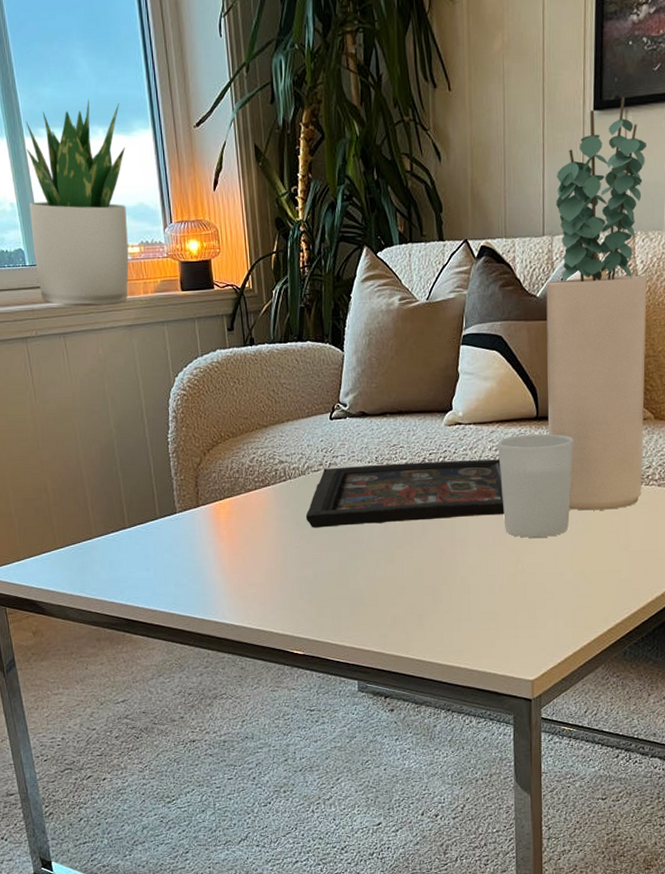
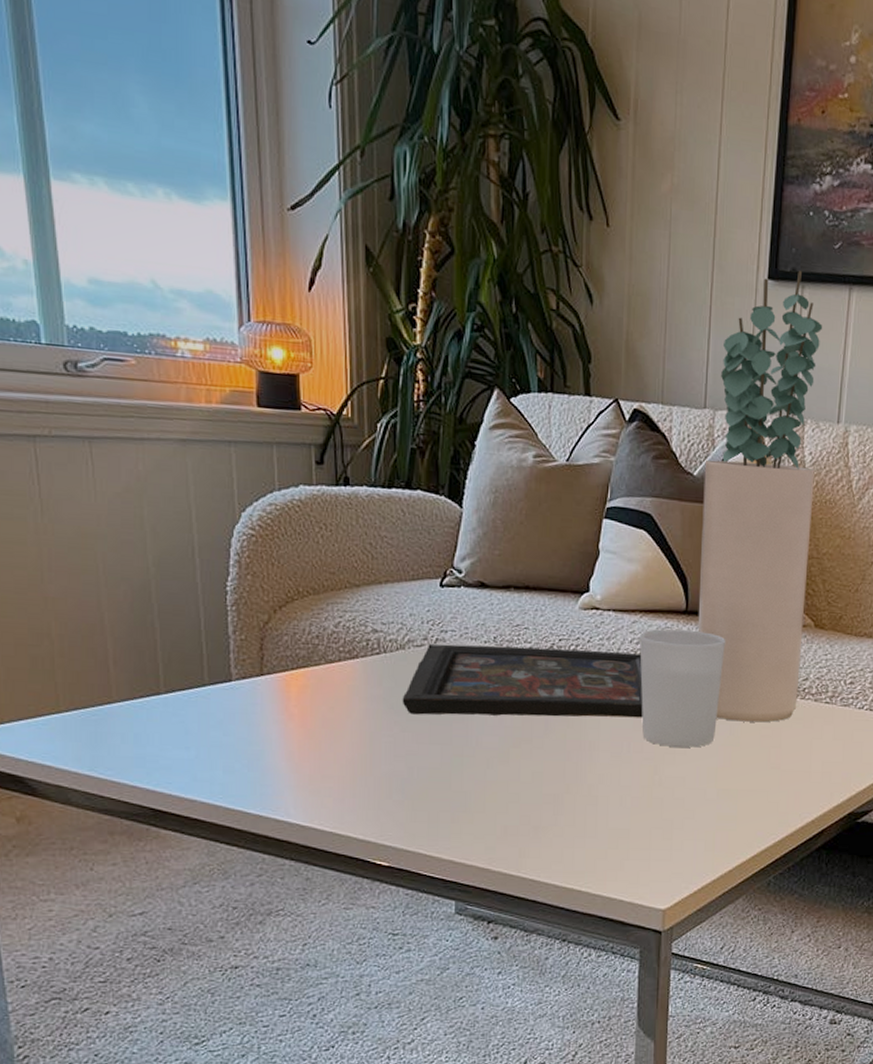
planter: present [25,99,129,306] -> none [52,148,192,411]

